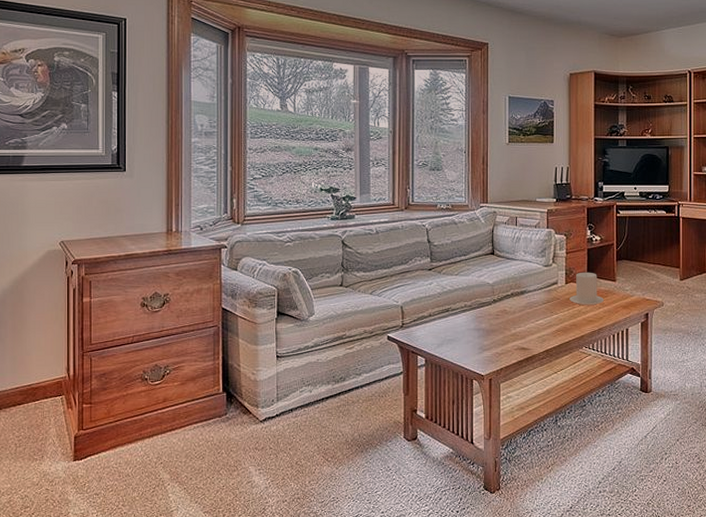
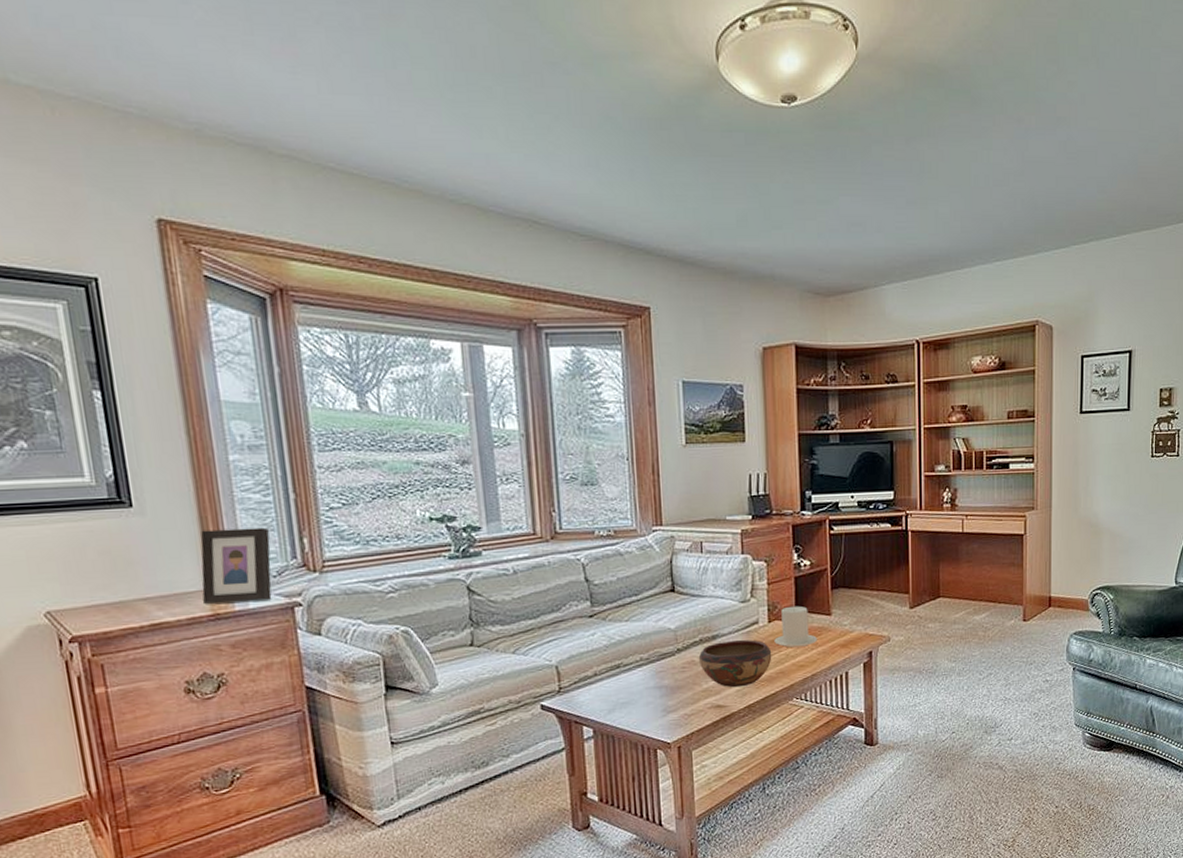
picture frame: none [162,190,211,242] -> present [200,527,272,604]
decorative bowl: none [509,296,567,335] -> present [698,639,772,688]

